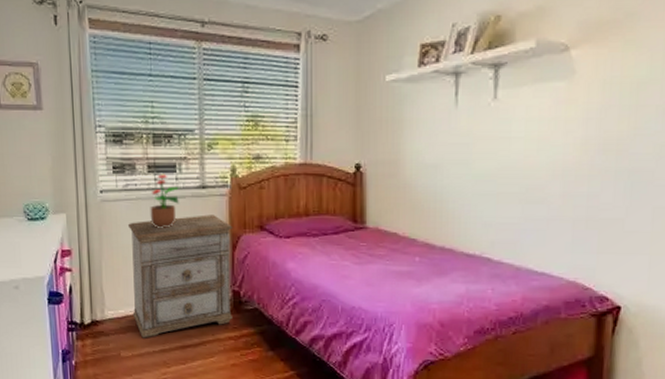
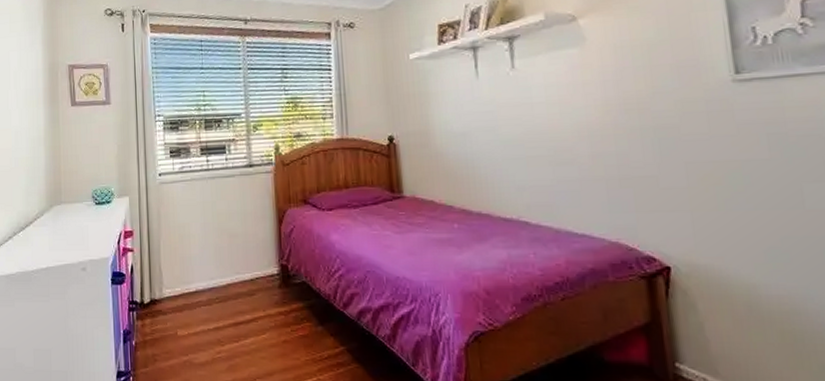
nightstand: present [127,214,233,338] -> none [183,191,282,316]
potted flower: present [150,174,180,228] -> none [203,155,229,206]

